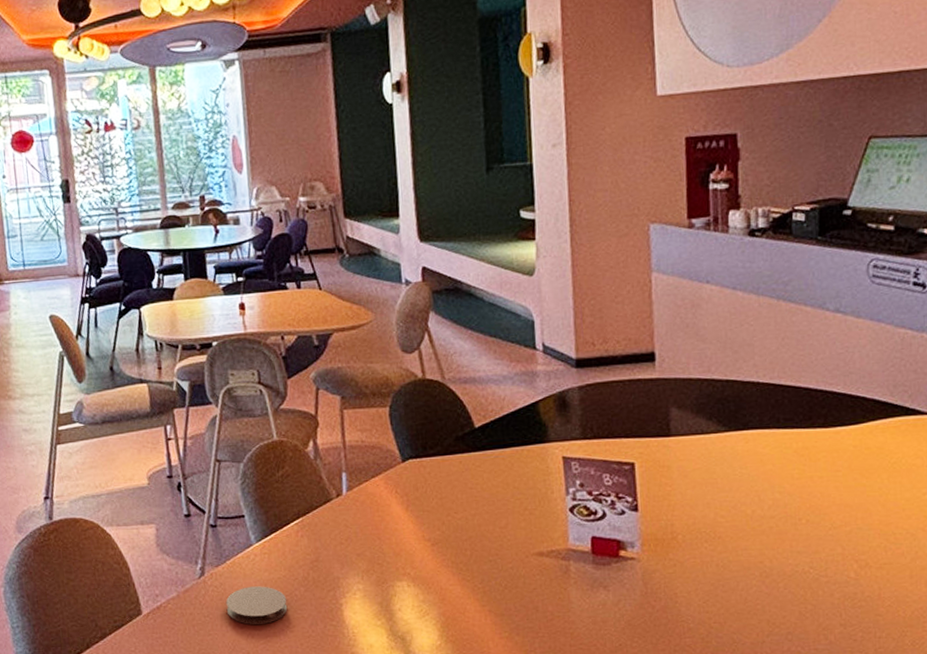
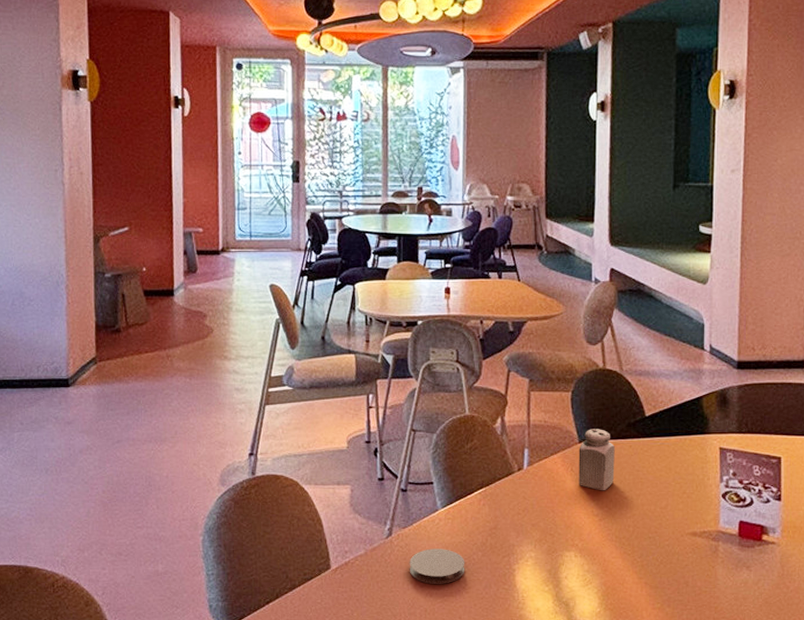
salt shaker: none [402,445,445,513] -> present [578,429,615,491]

